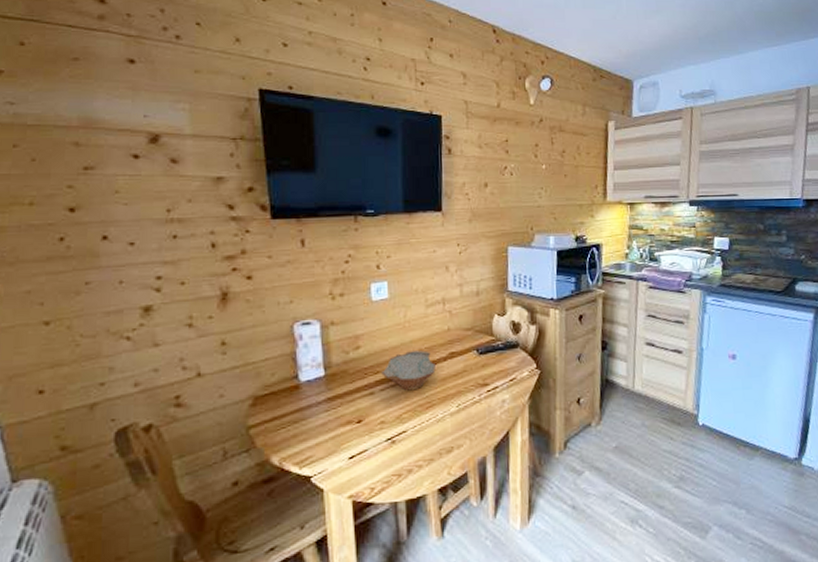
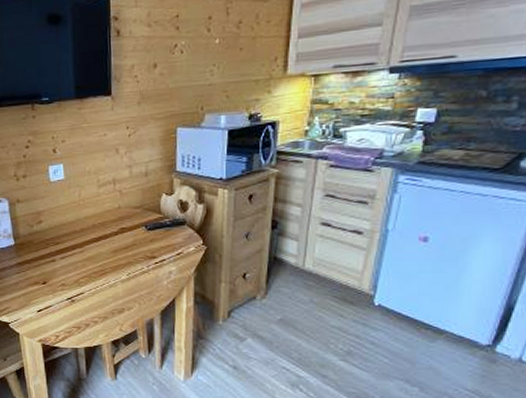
bowl: present [381,350,436,391] -> none [61,226,108,260]

